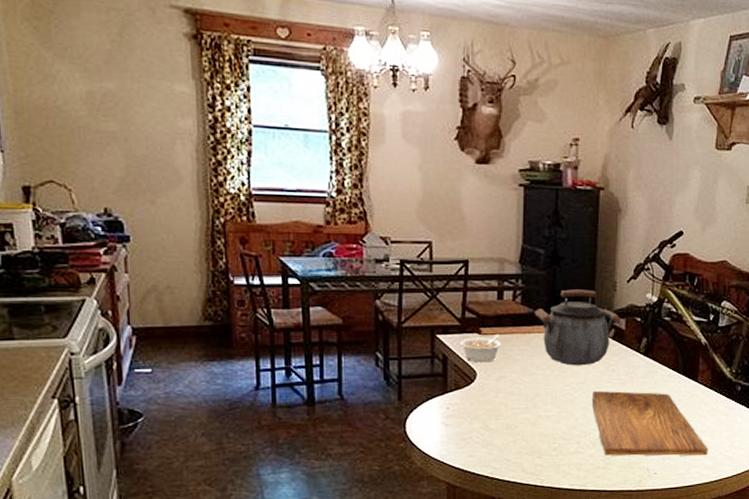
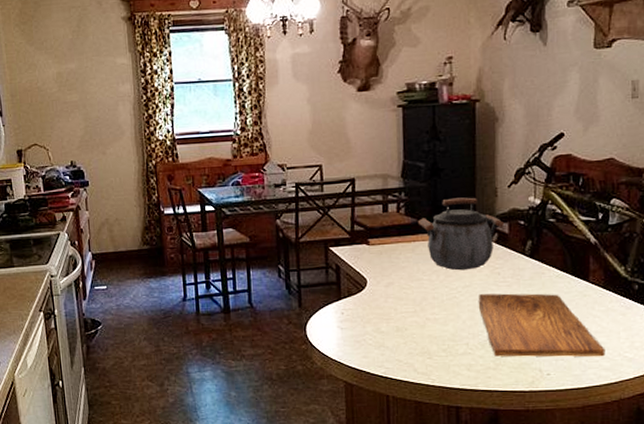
legume: present [460,335,501,363] -> none [351,244,388,271]

